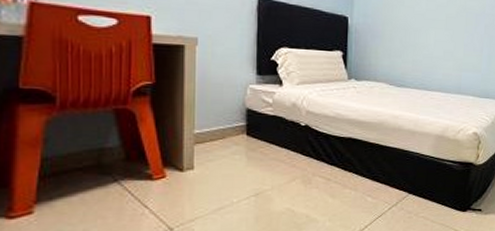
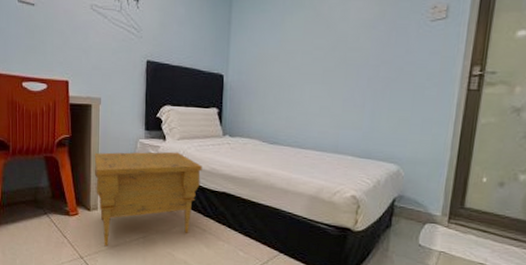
nightstand: none [188,97,326,212] -> present [94,151,202,247]

